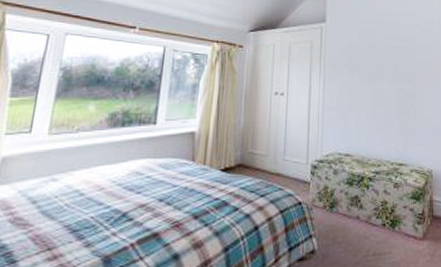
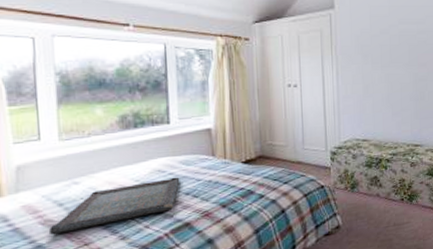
serving tray: none [14,181,157,236] -> present [48,177,180,235]

